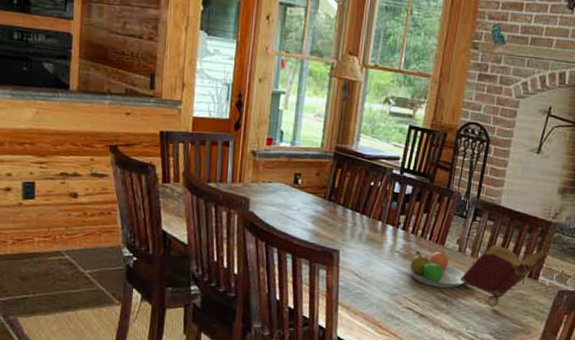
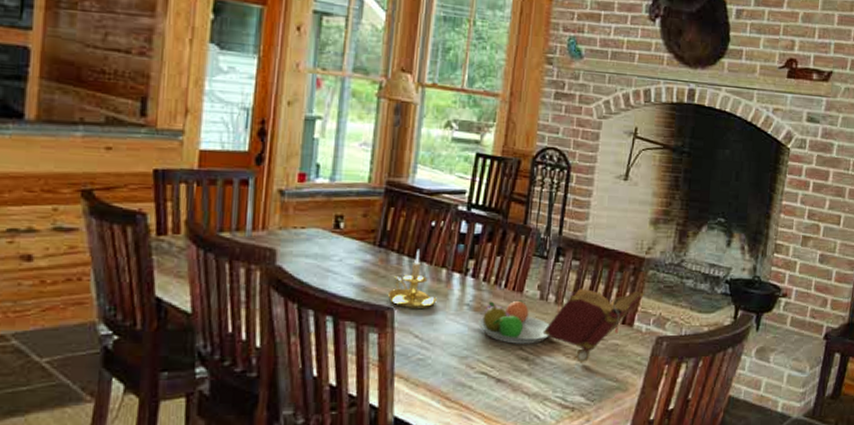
candle holder: none [335,205,374,254] -> present [388,250,437,310]

